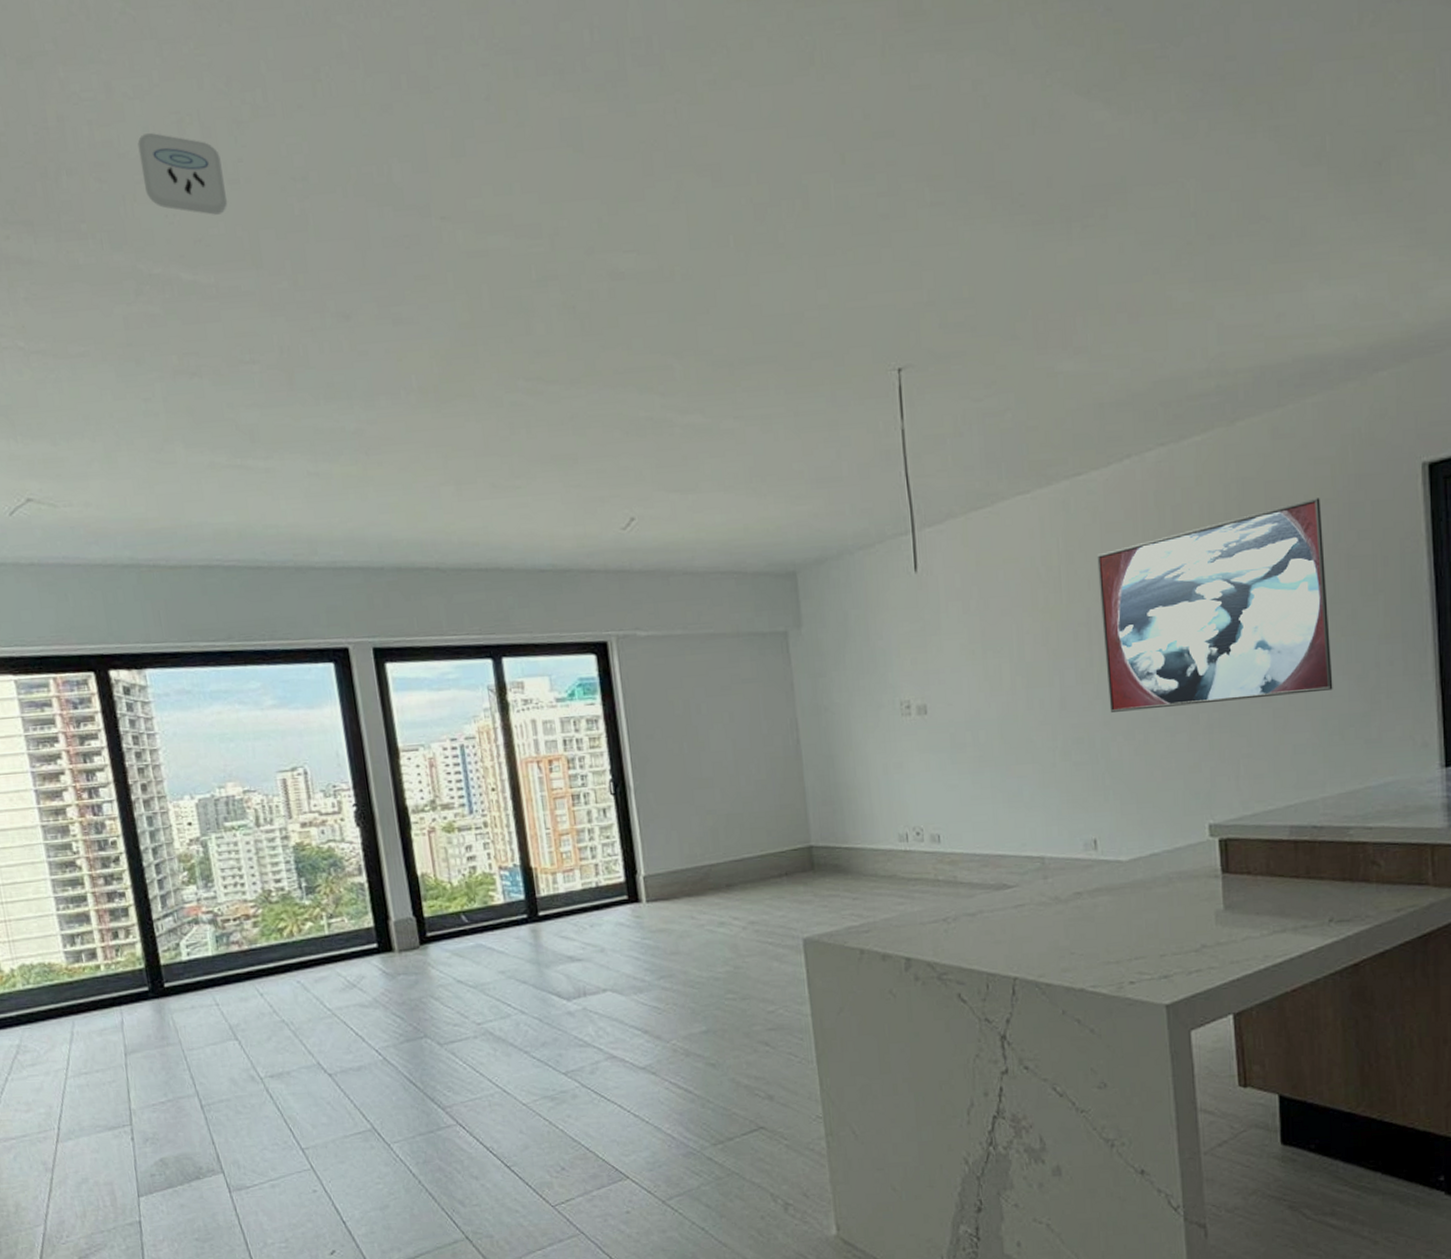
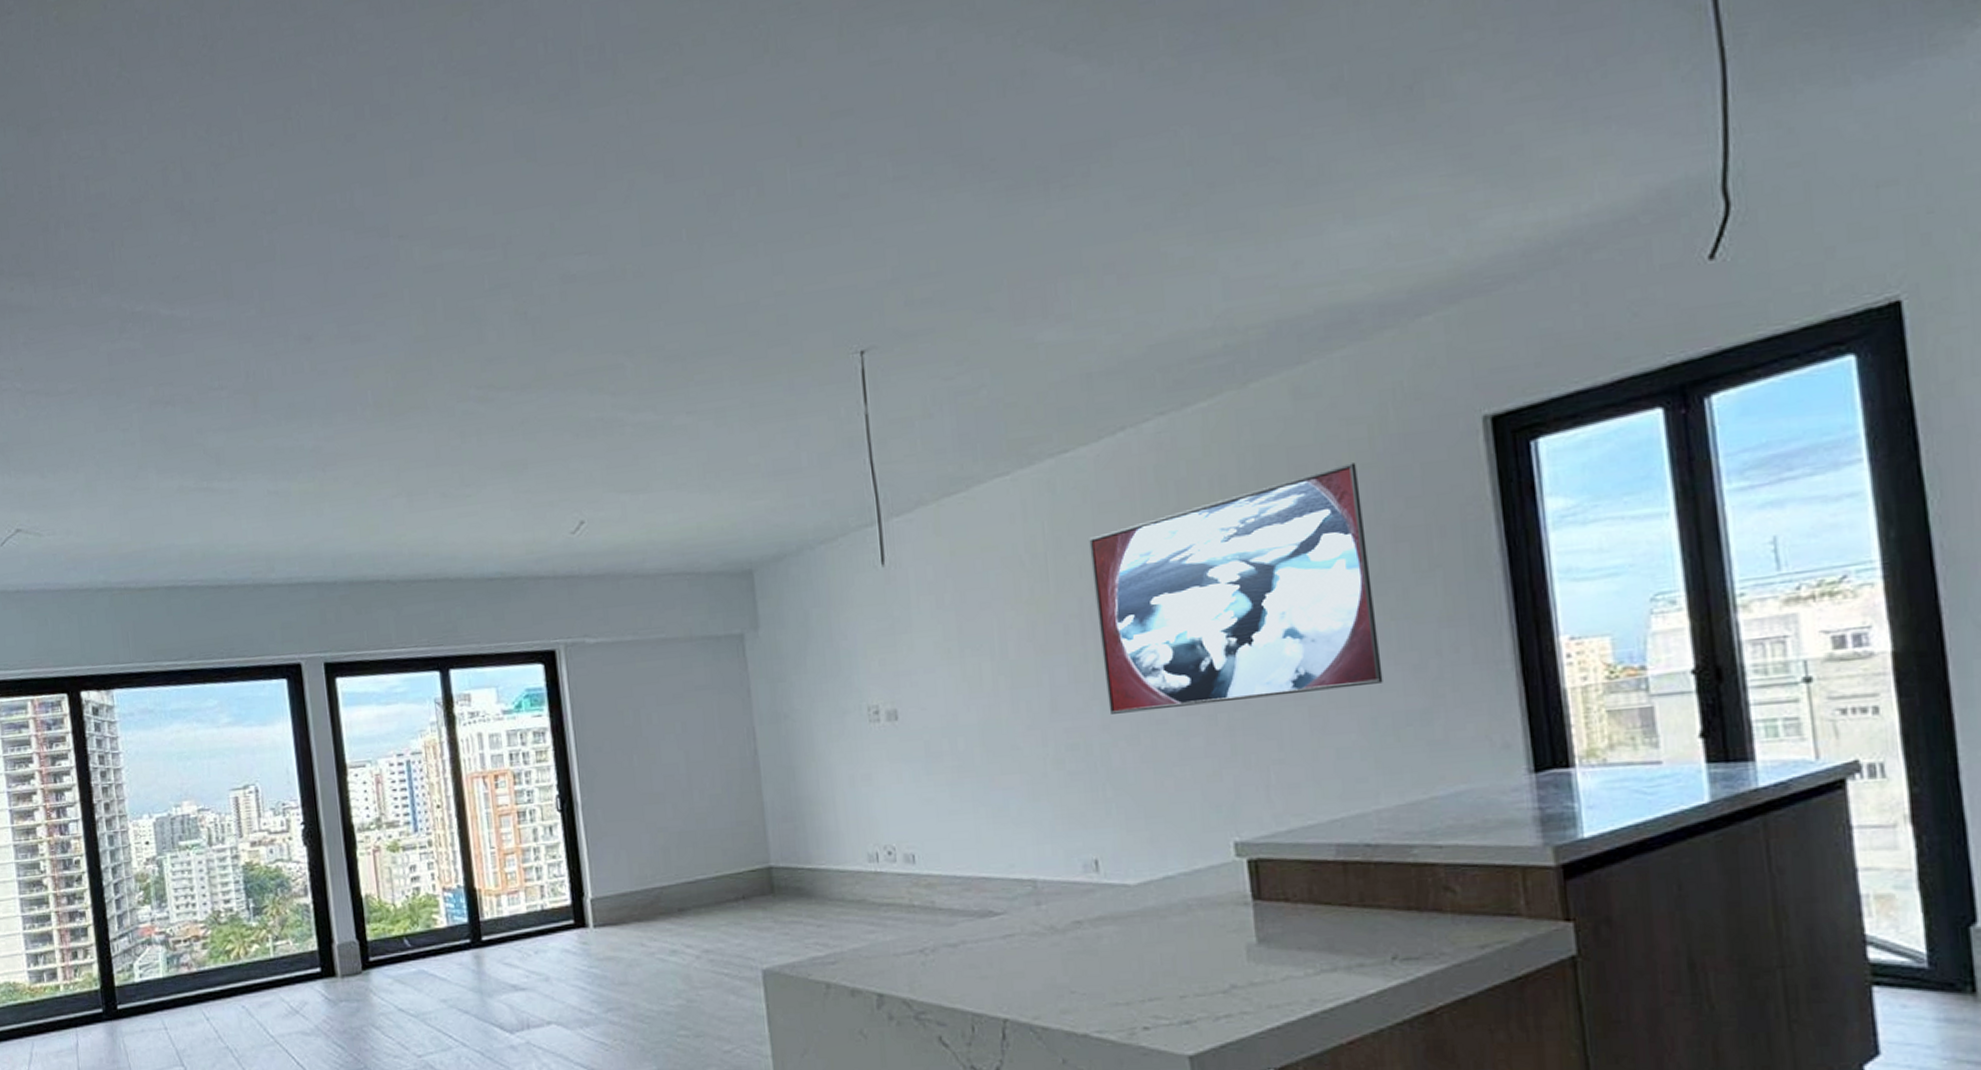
smoke detector: present [137,132,229,215] -> none [127,182,205,253]

